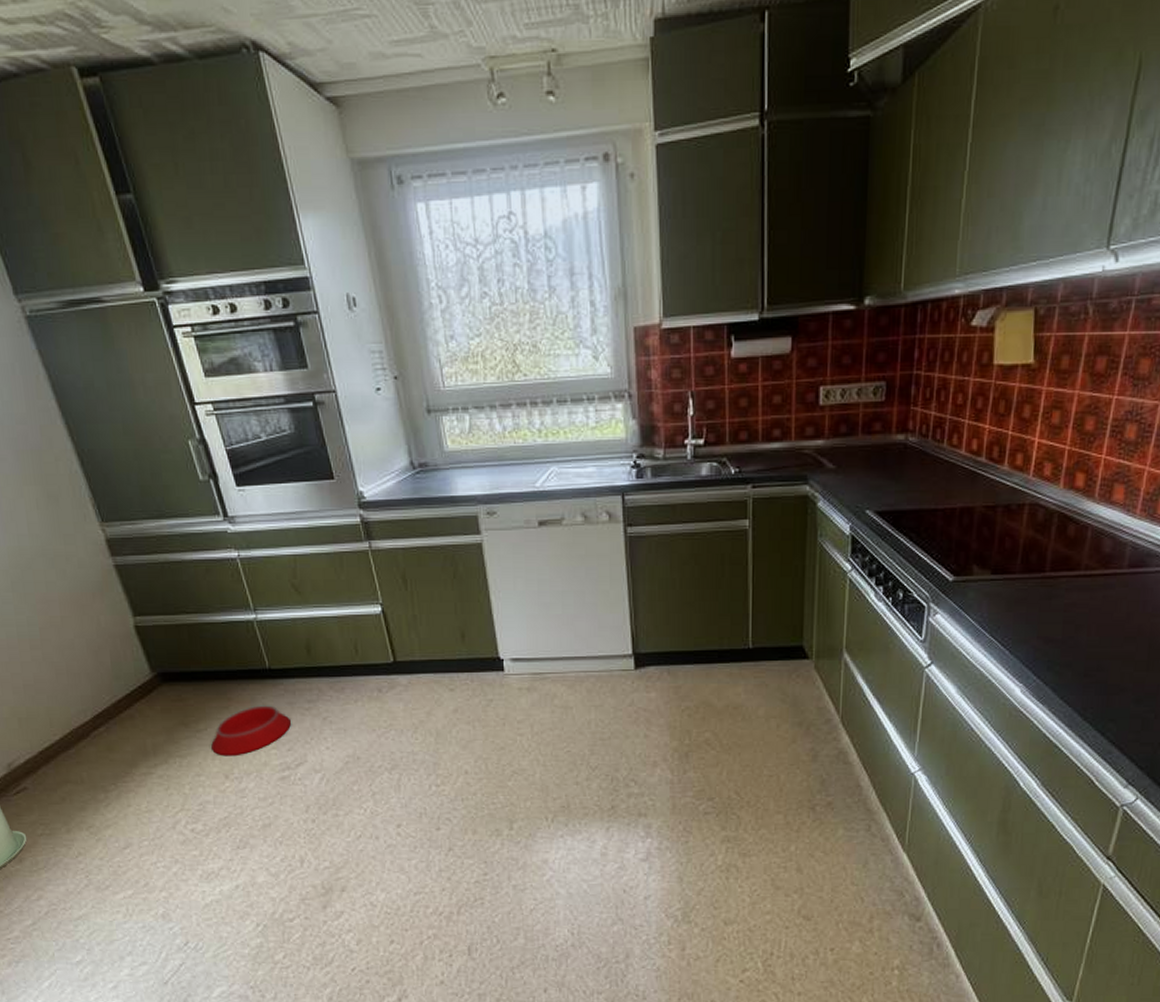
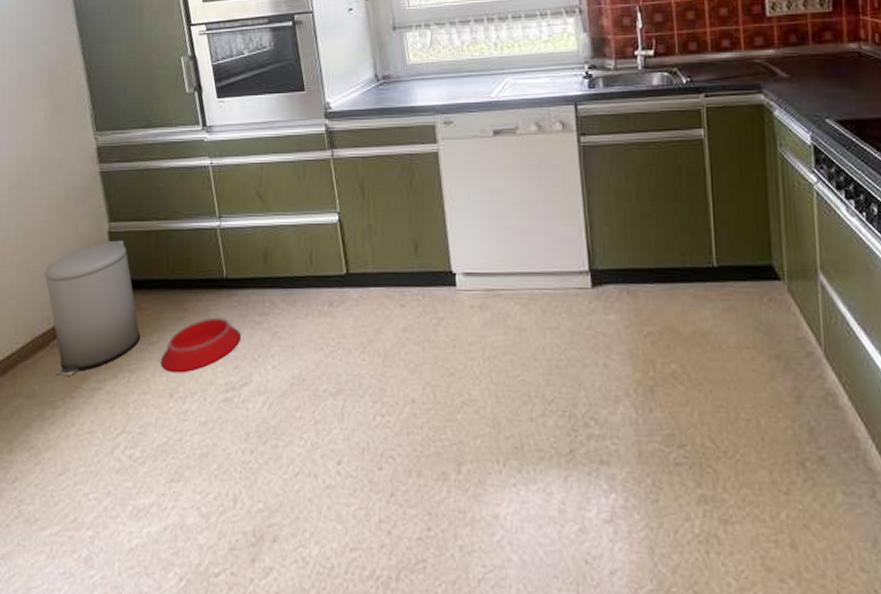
pedal bin: none [70,634,186,764] -> present [44,240,140,377]

